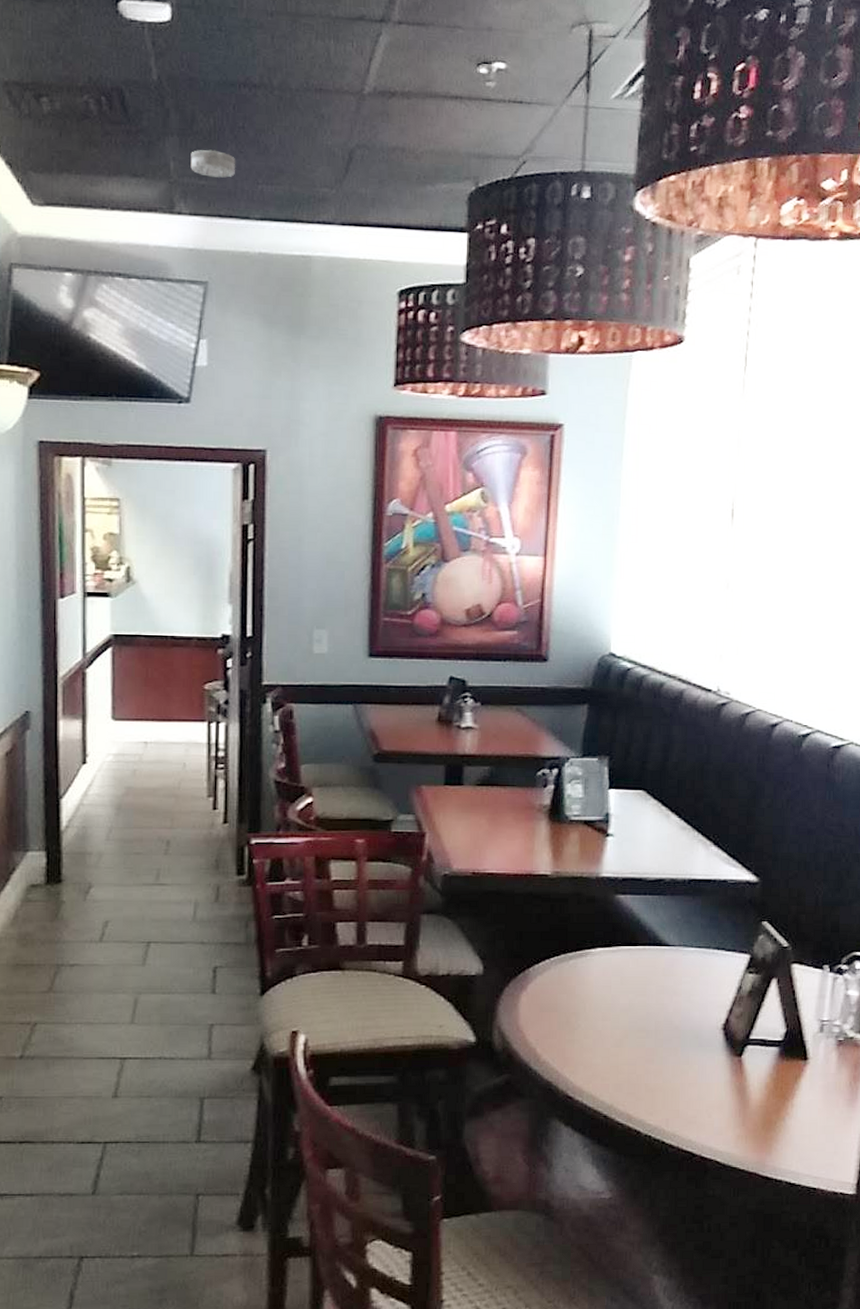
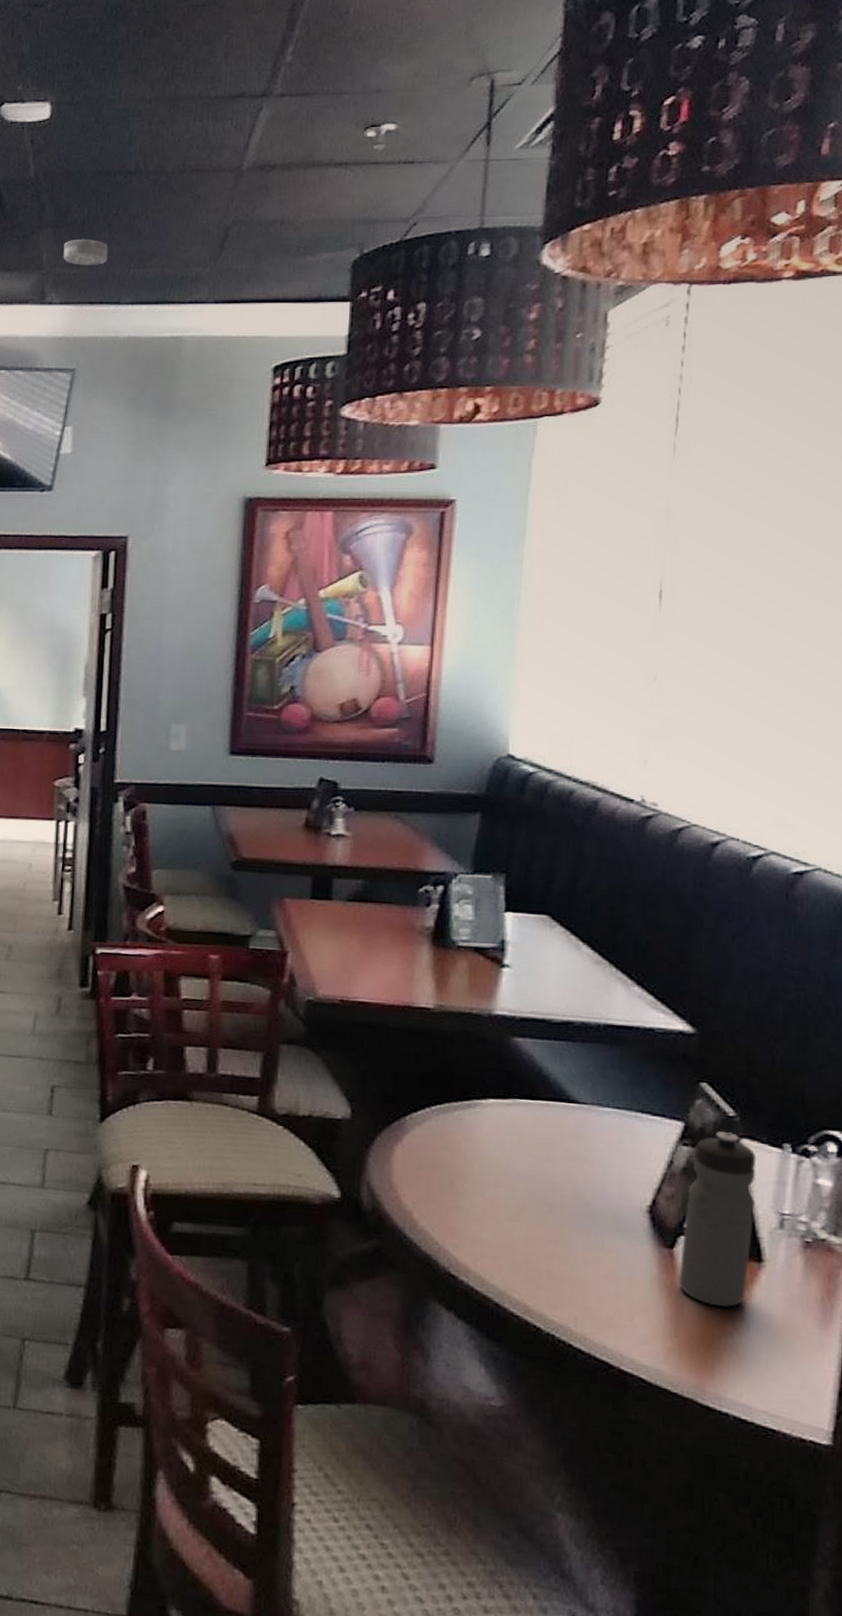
water bottle: none [745,960,804,1099] -> present [678,1131,757,1307]

